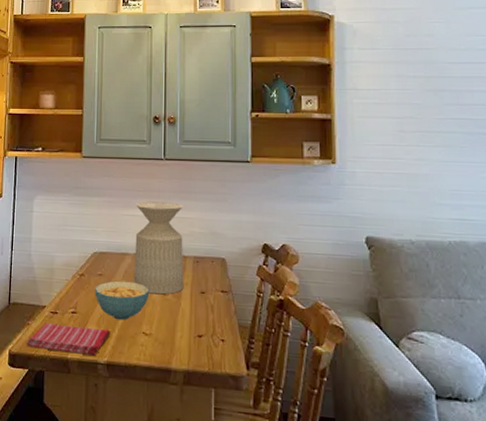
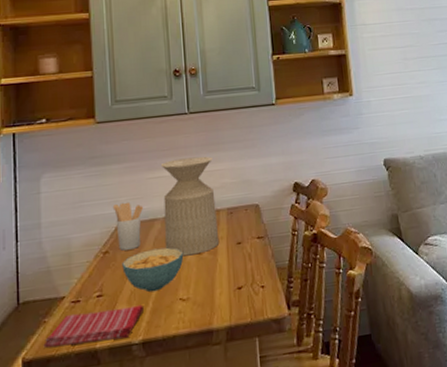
utensil holder: none [90,233,118,277] -> present [112,202,144,251]

